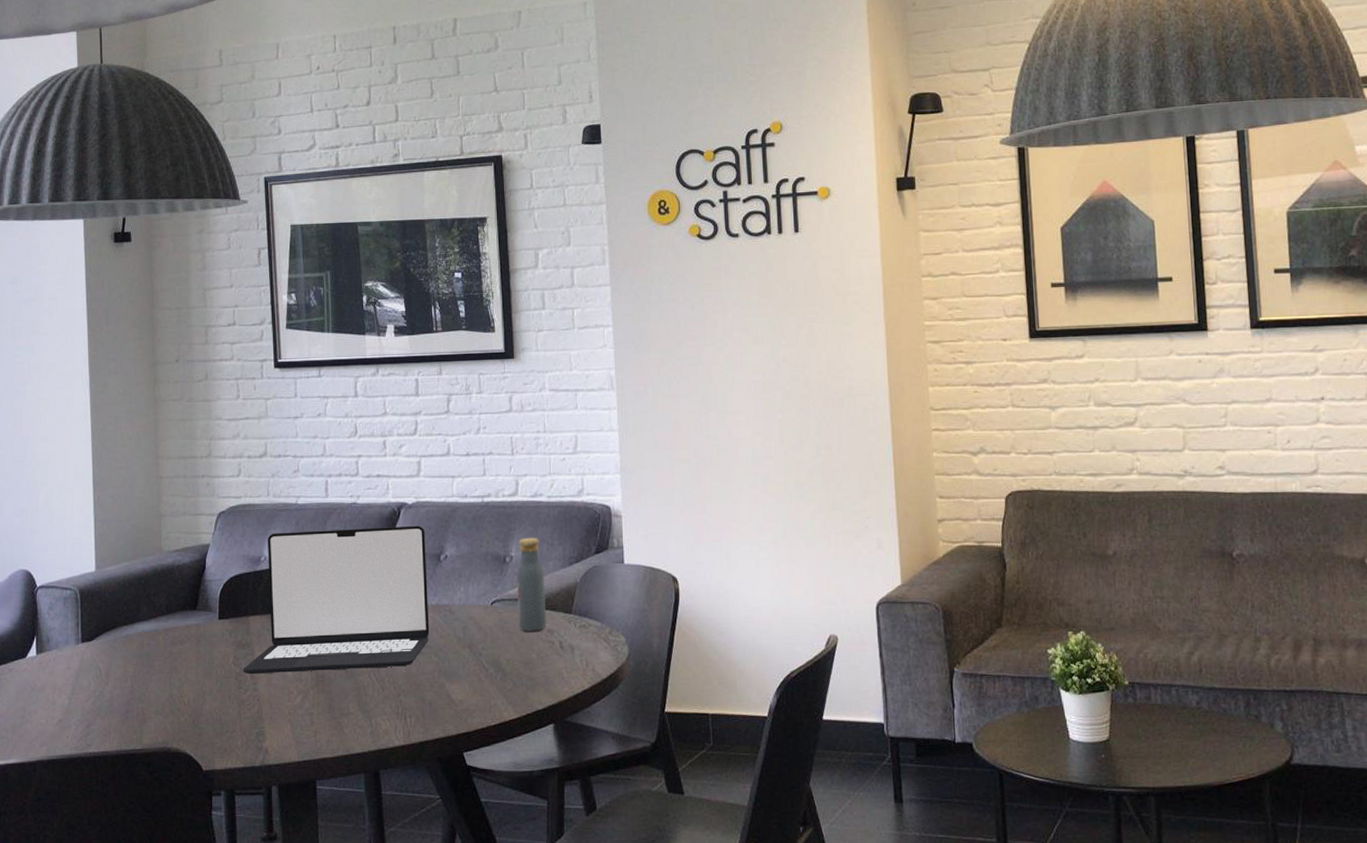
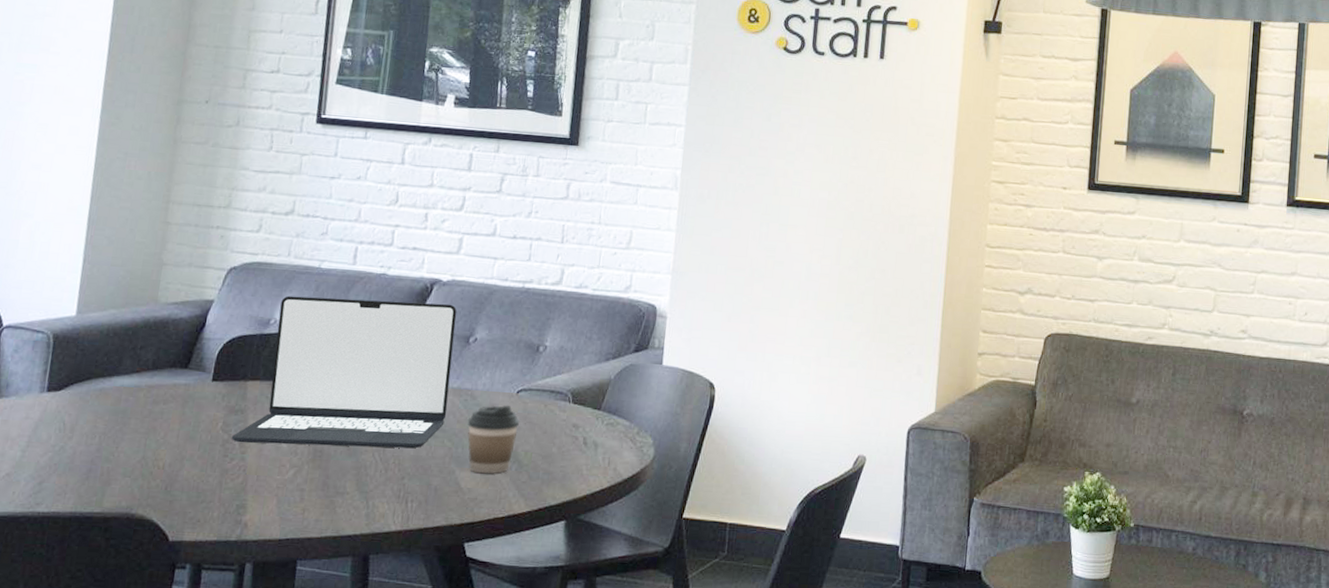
coffee cup: none [450,617,498,685] -> present [467,406,520,474]
vodka: present [516,538,546,632] -> none [543,329,579,425]

